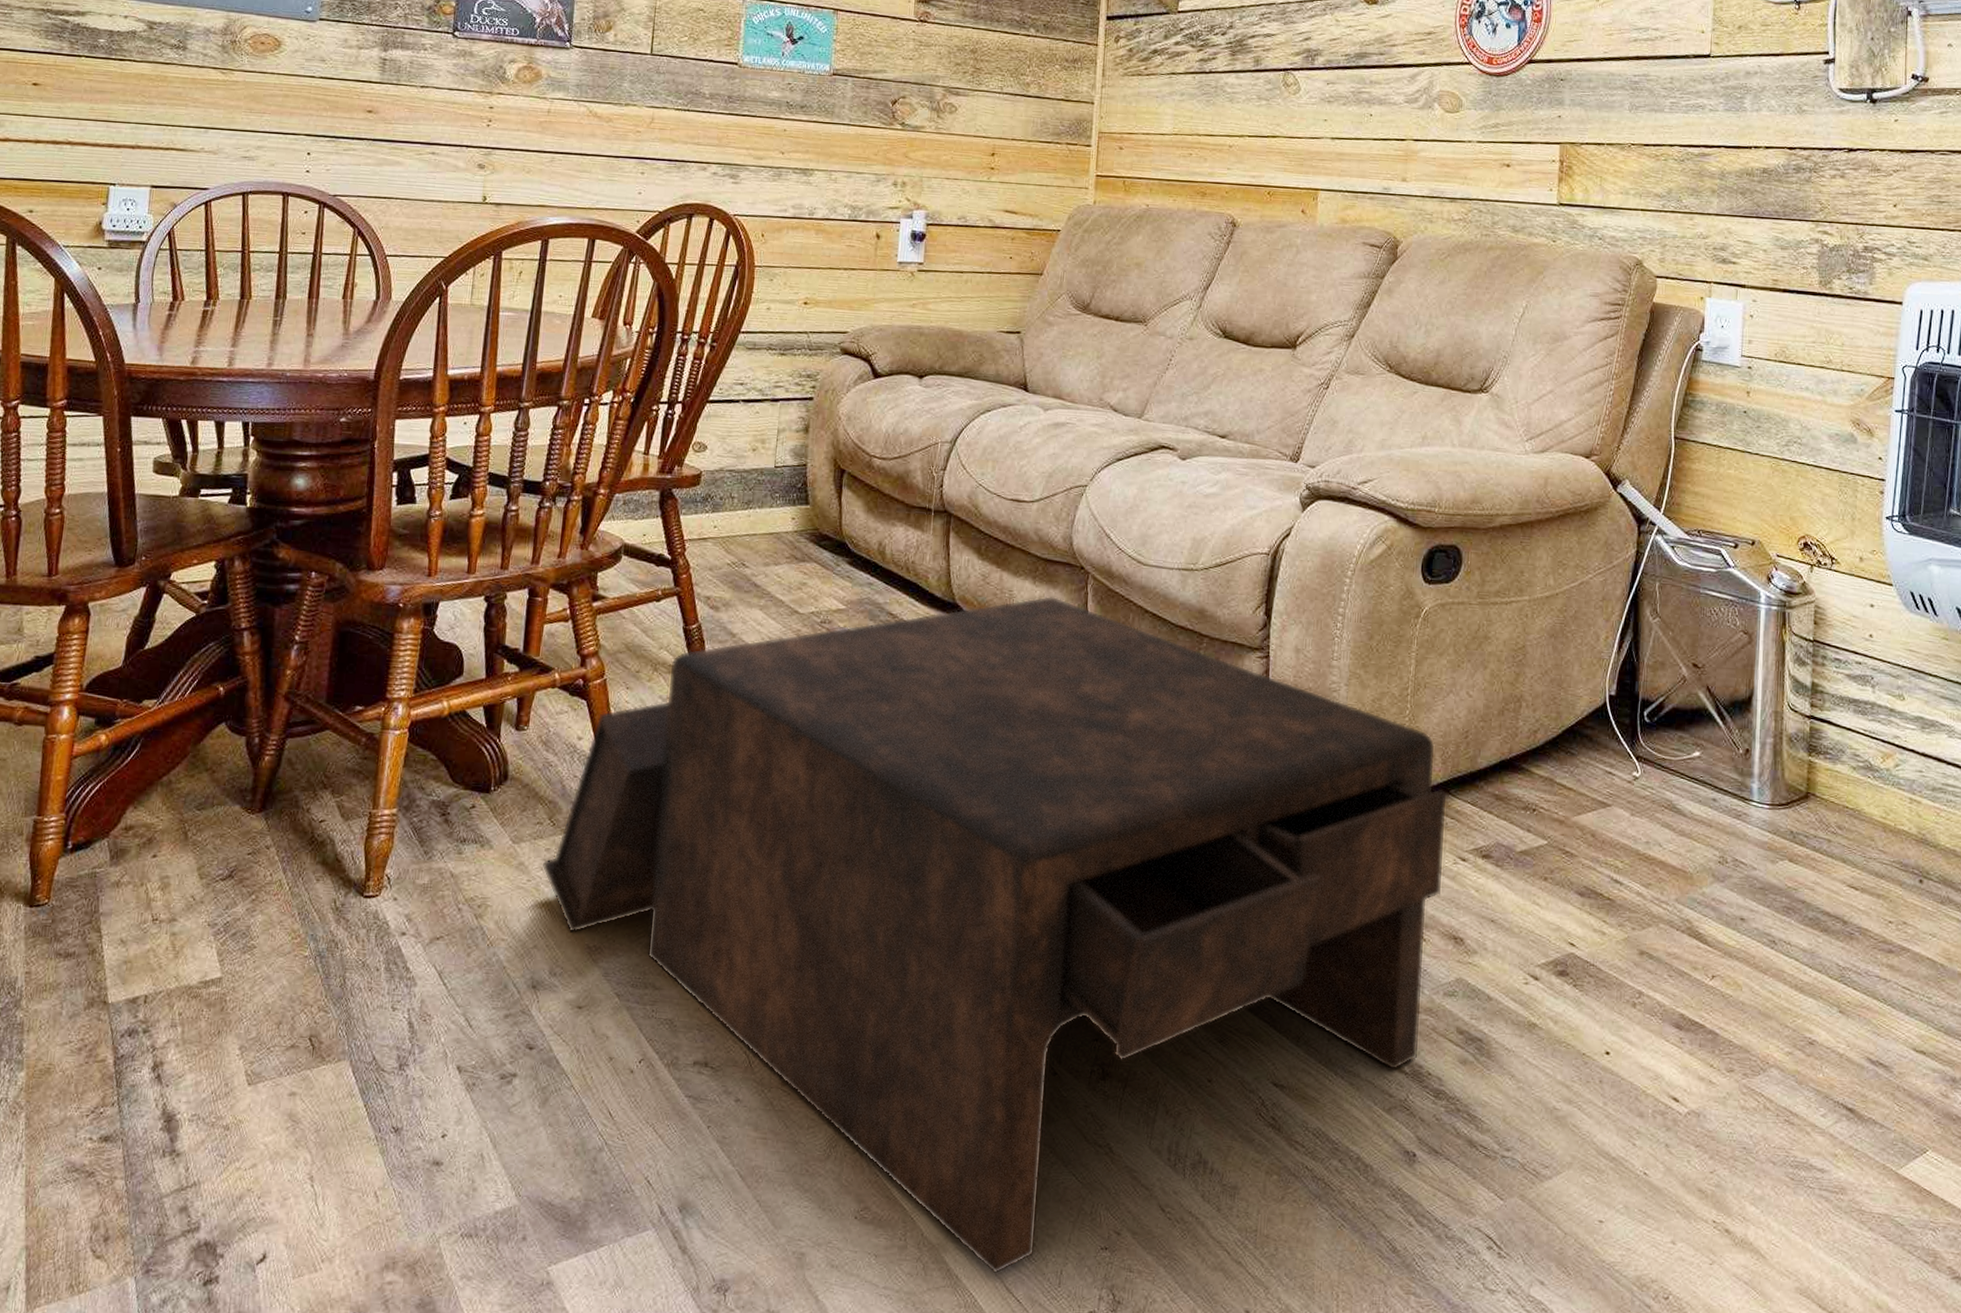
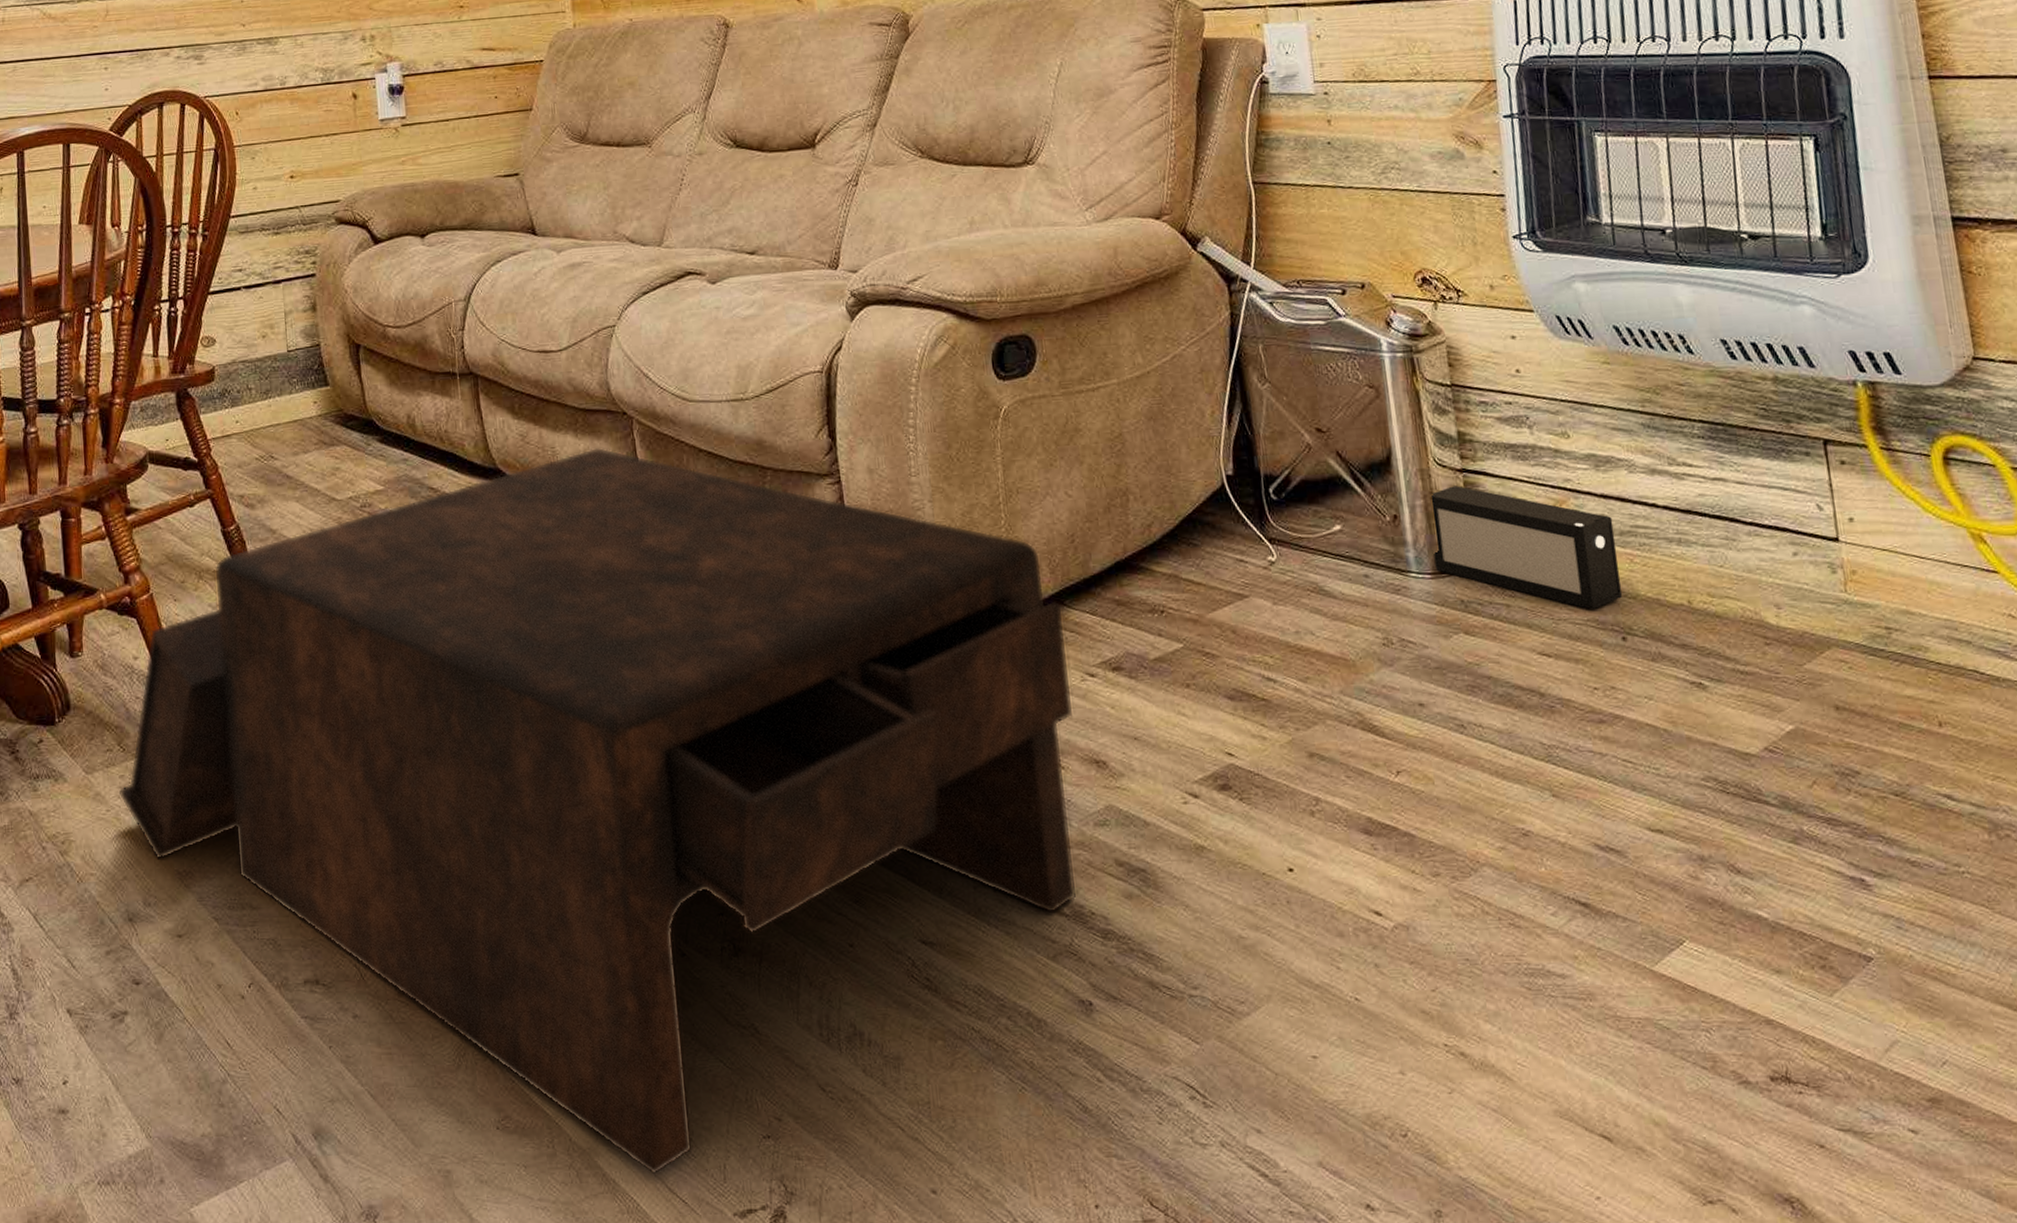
speaker: none [1774,729,1928,852] -> present [1430,485,1622,609]

